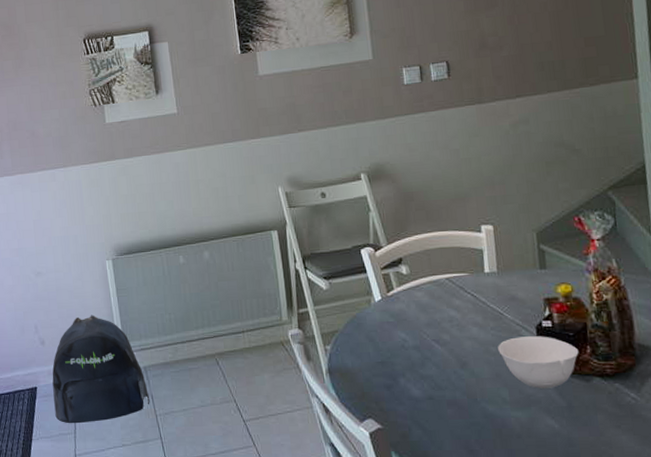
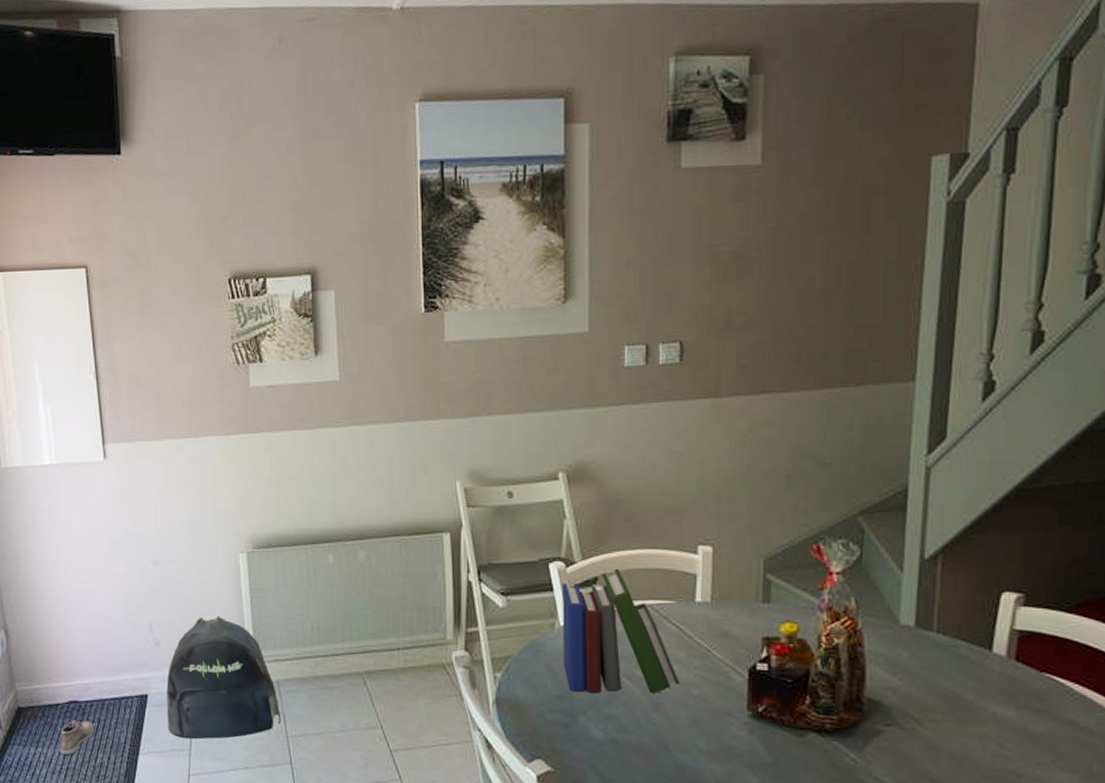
book: none [373,249,480,357] -> present [562,568,680,693]
bowl: present [498,336,579,389] -> none [700,679,796,741]

